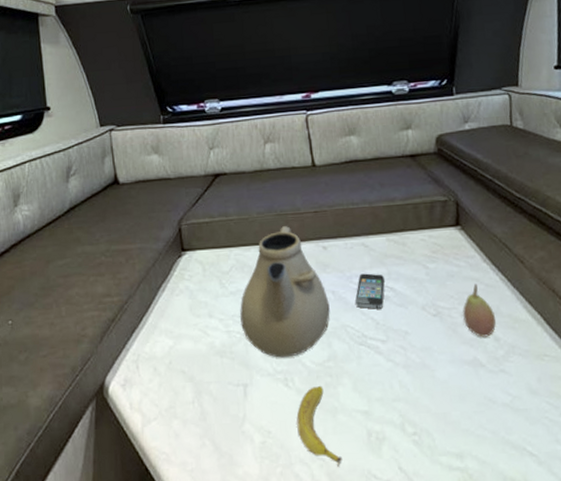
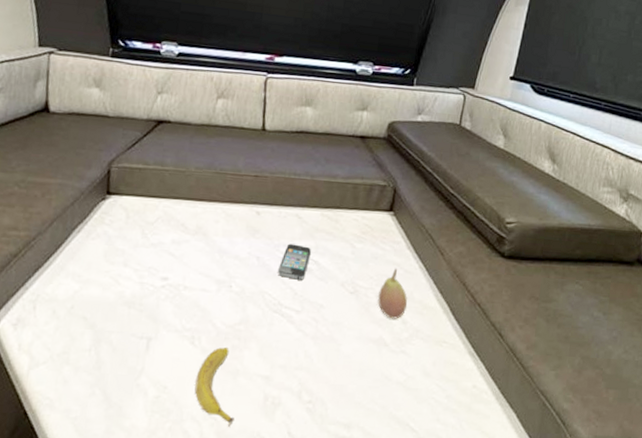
teapot: present [239,226,330,358] -> none [156,185,252,316]

